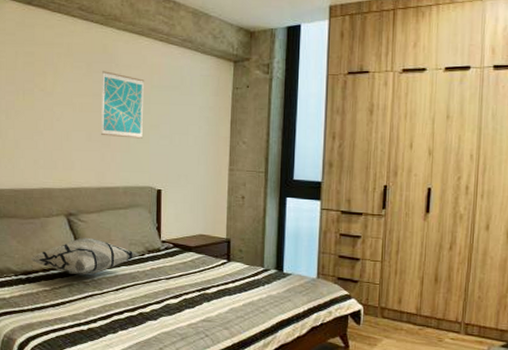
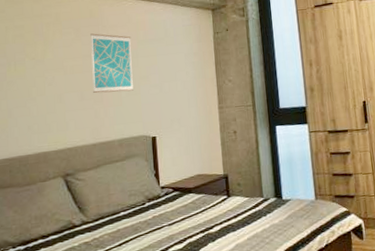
decorative pillow: present [30,237,140,276] -> none [28,195,141,236]

